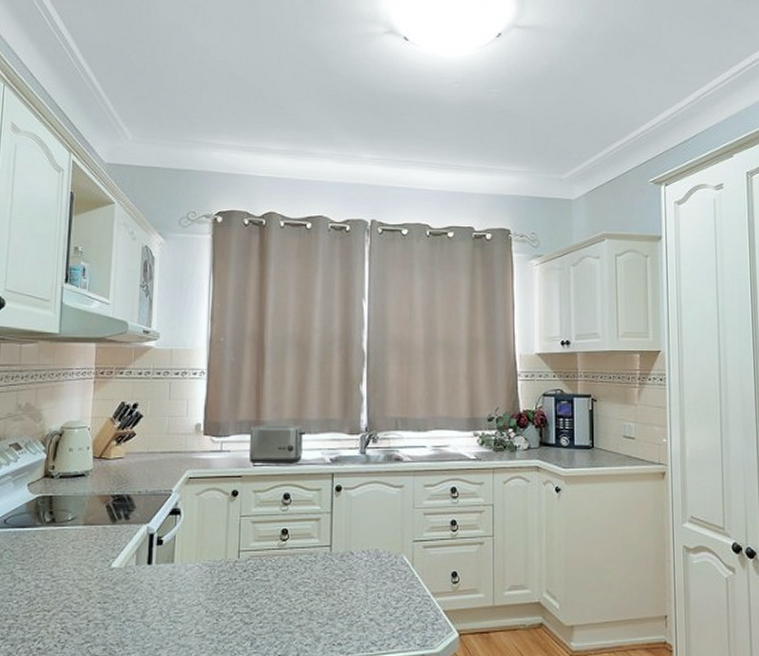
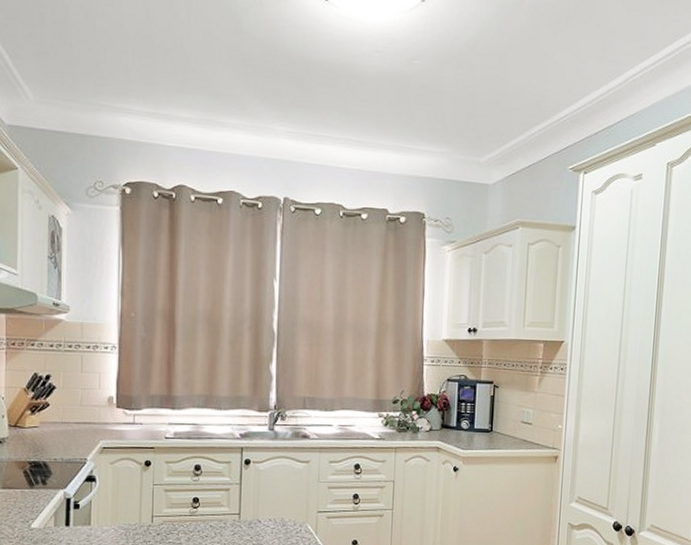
toaster: present [248,424,307,464] -> none [160,399,217,437]

